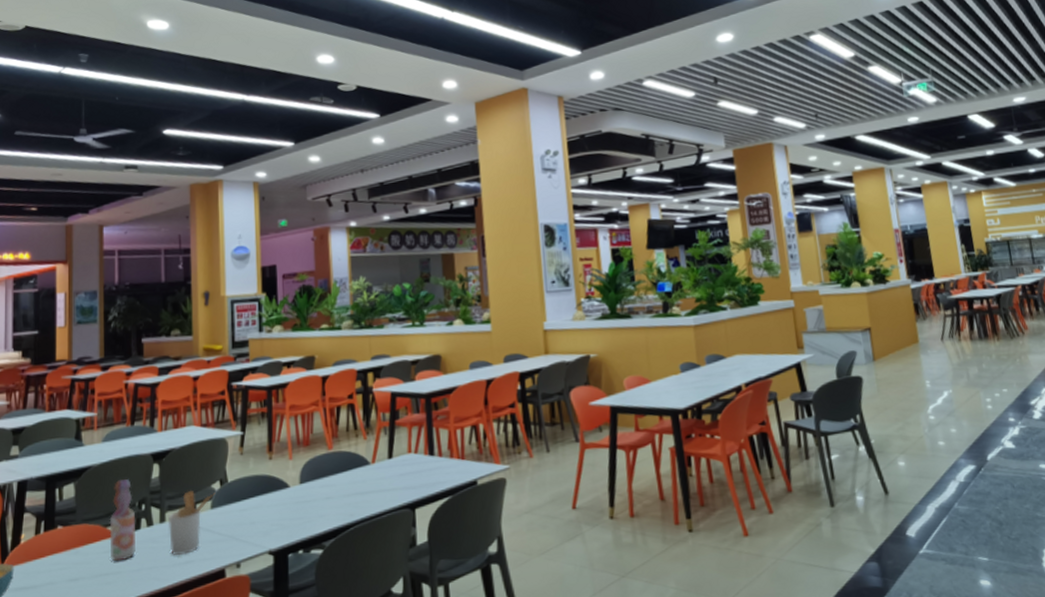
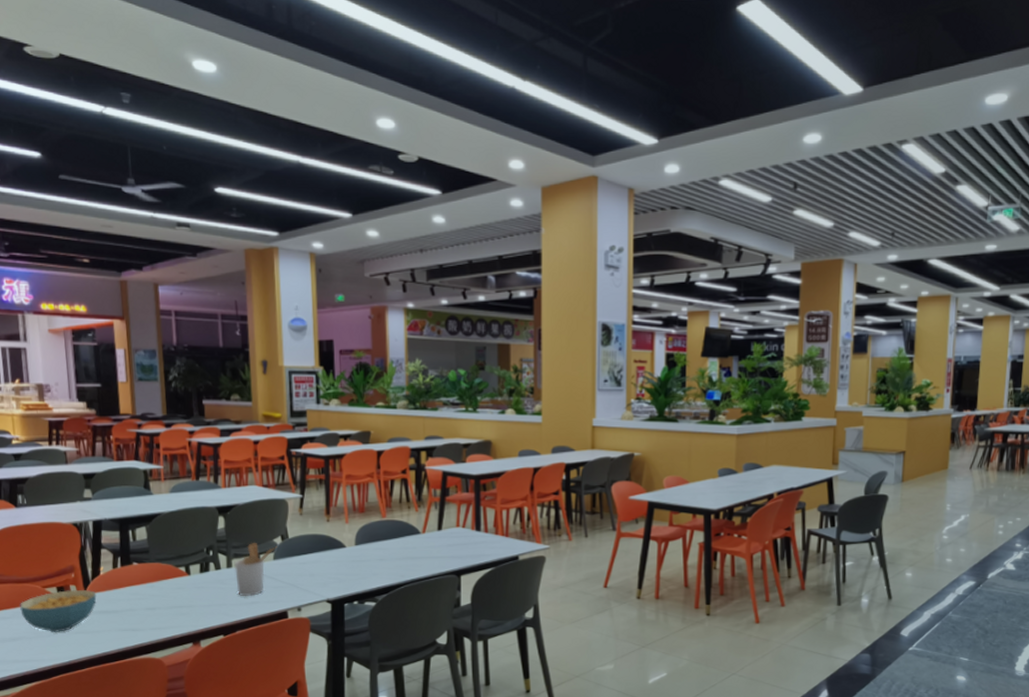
bottle: present [109,478,136,562] -> none [180,527,206,597]

